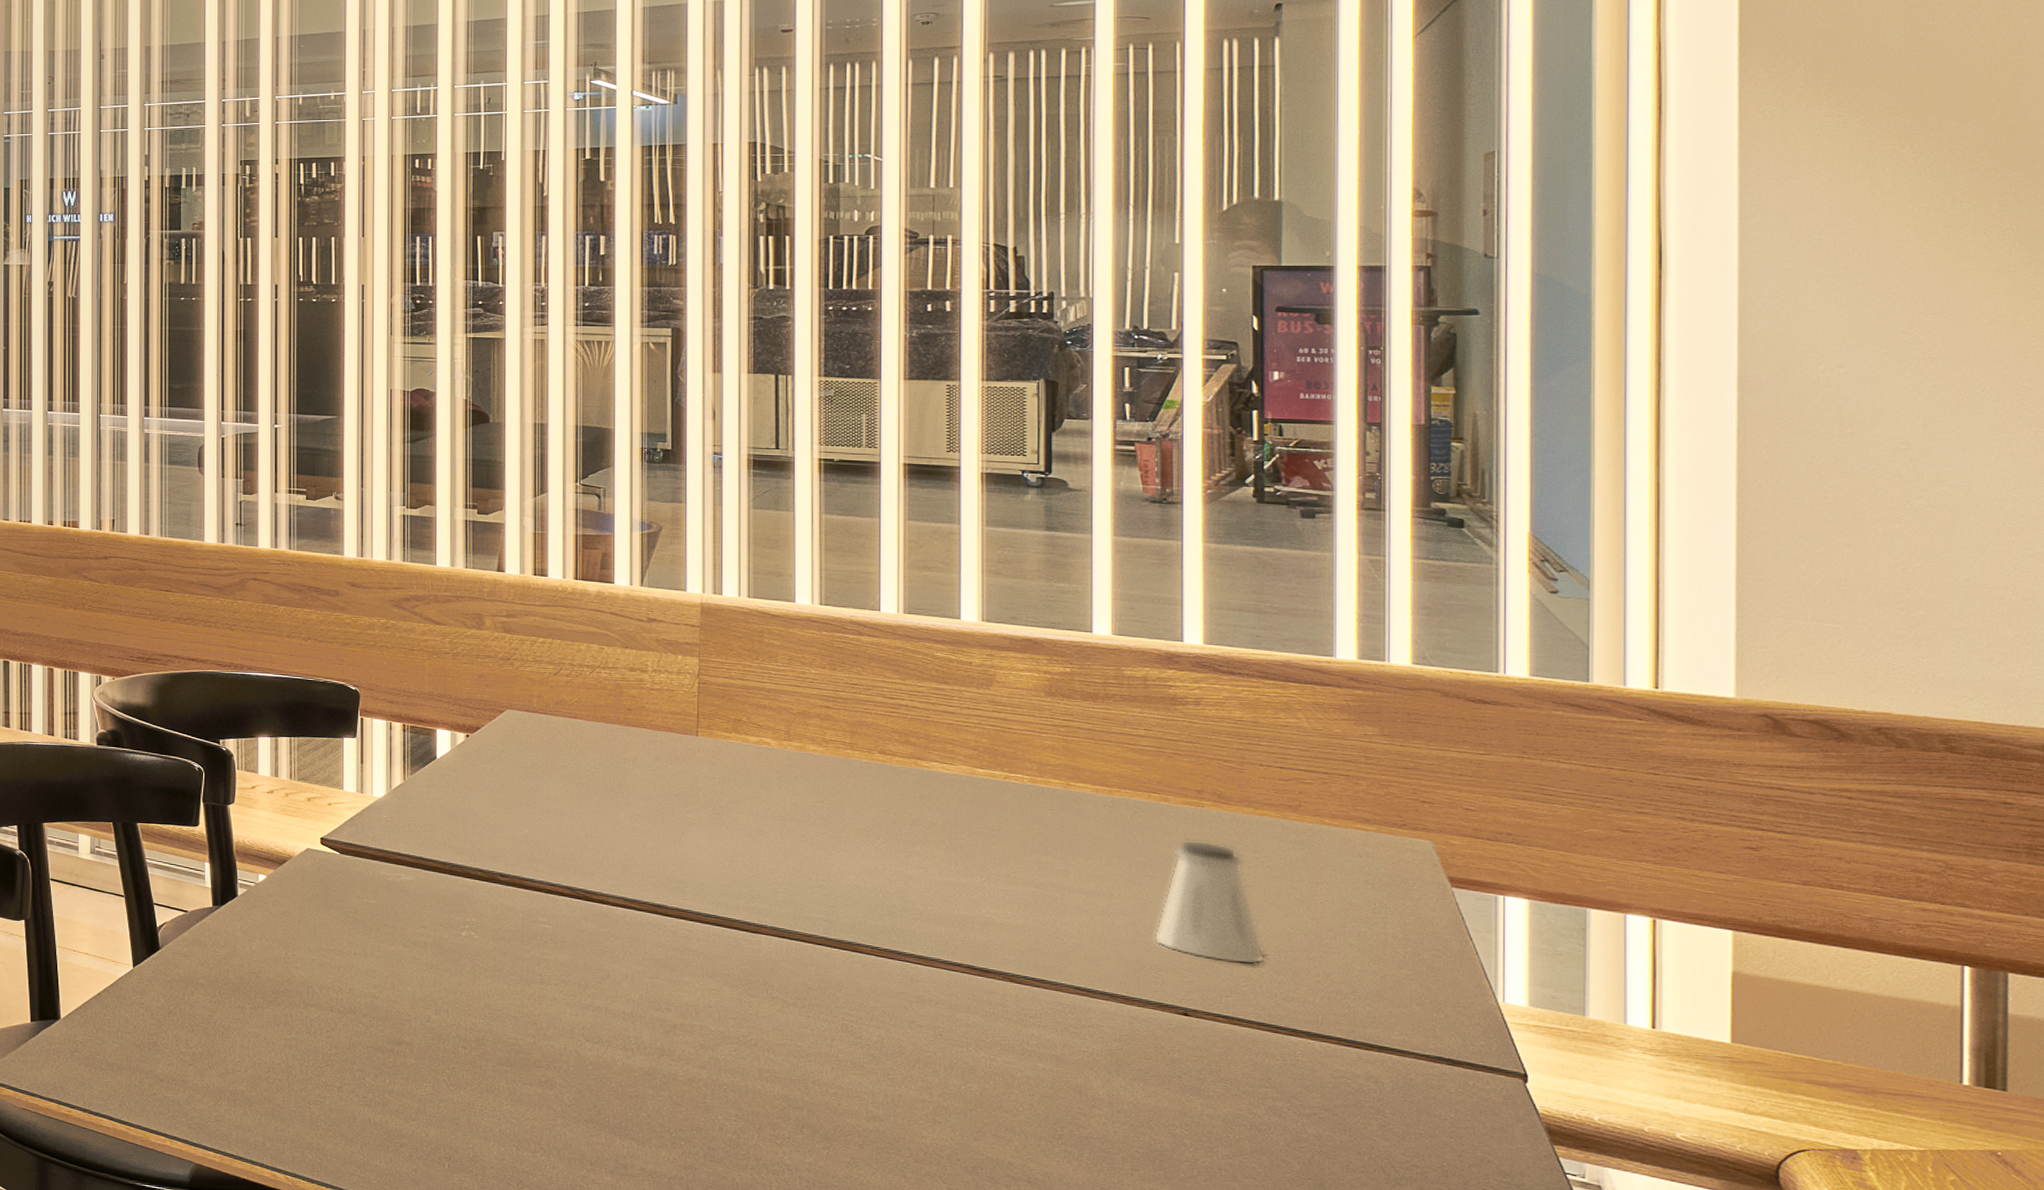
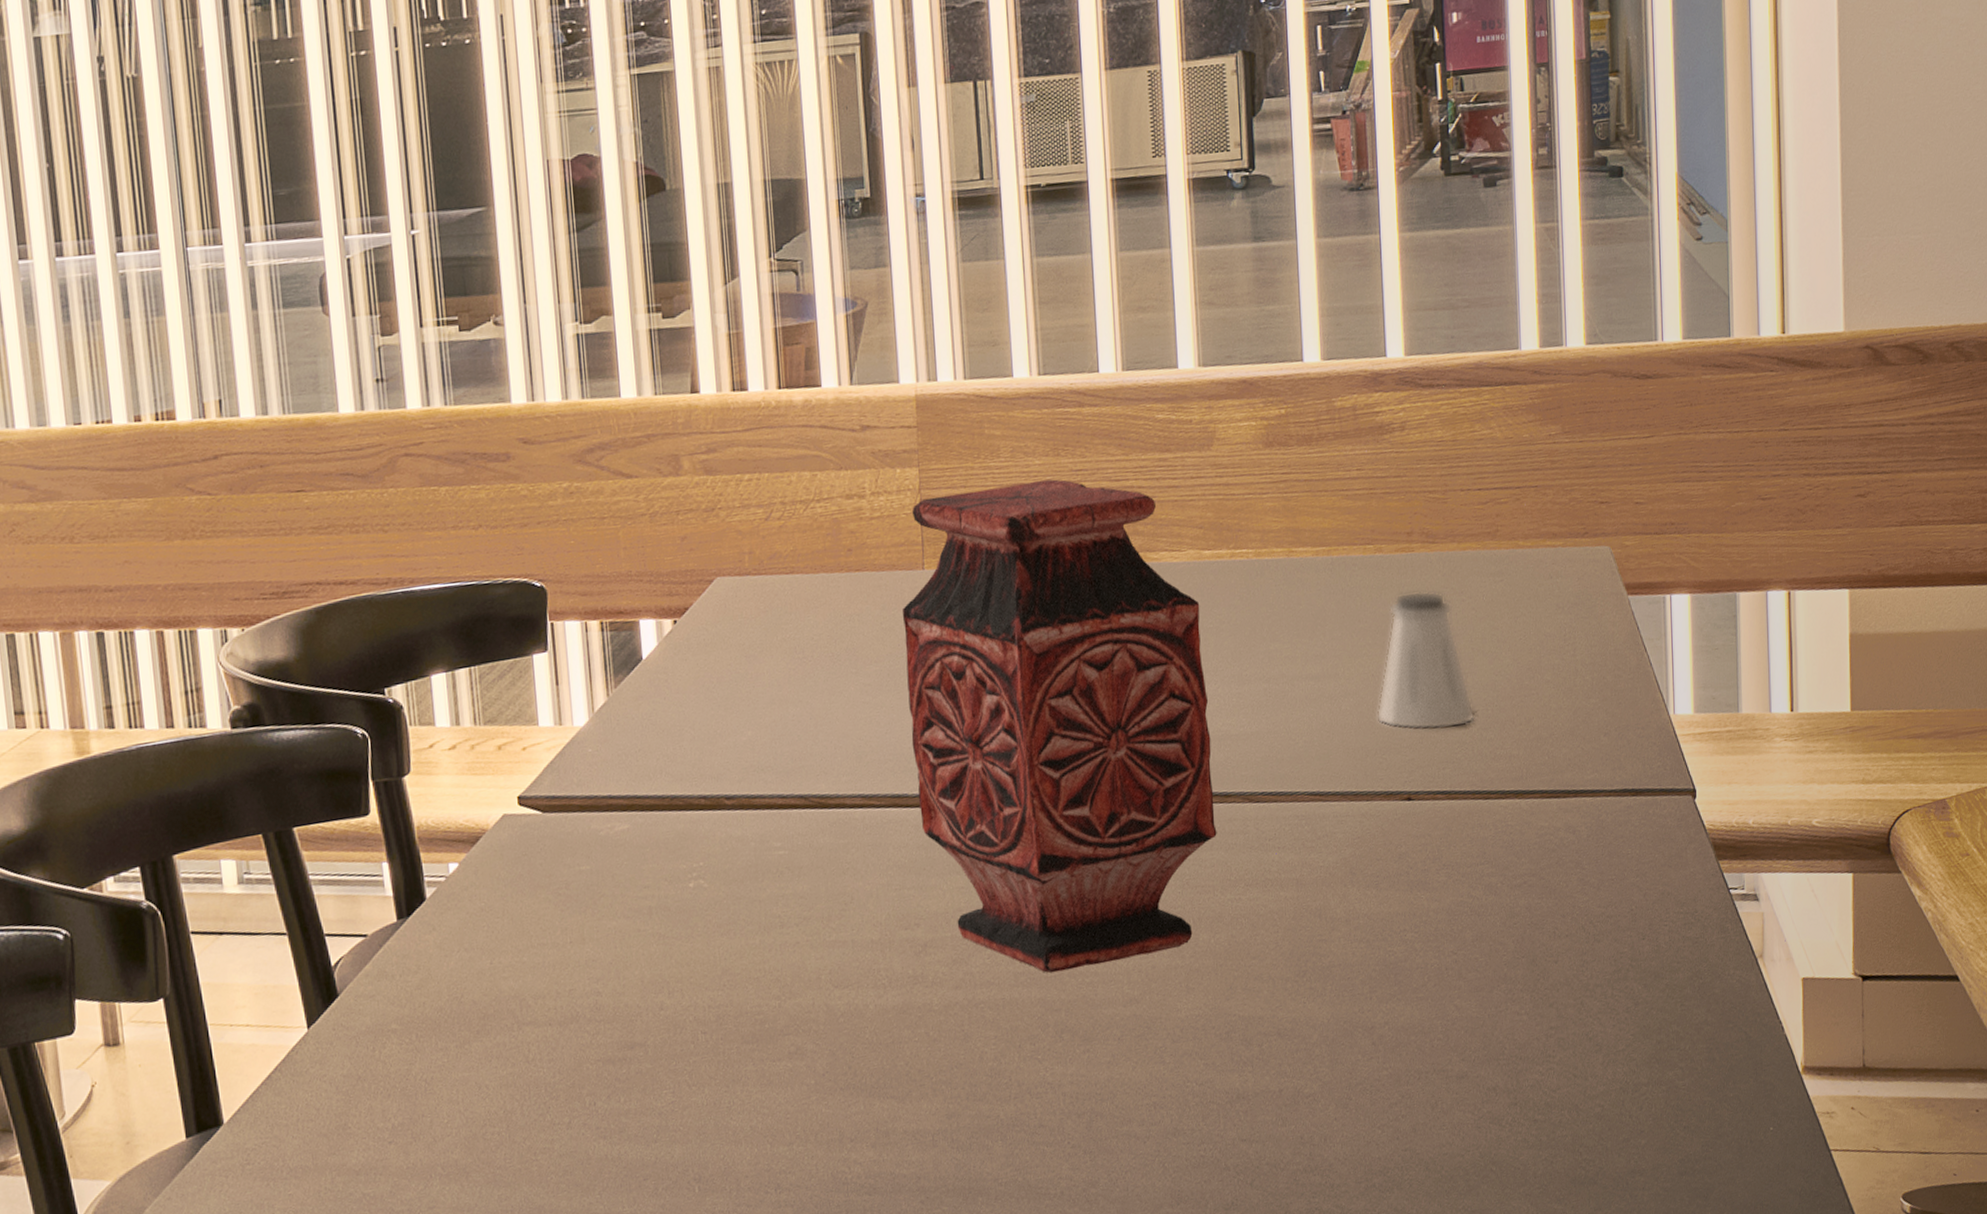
vase: none [674,682,974,1085] -> present [902,479,1217,973]

